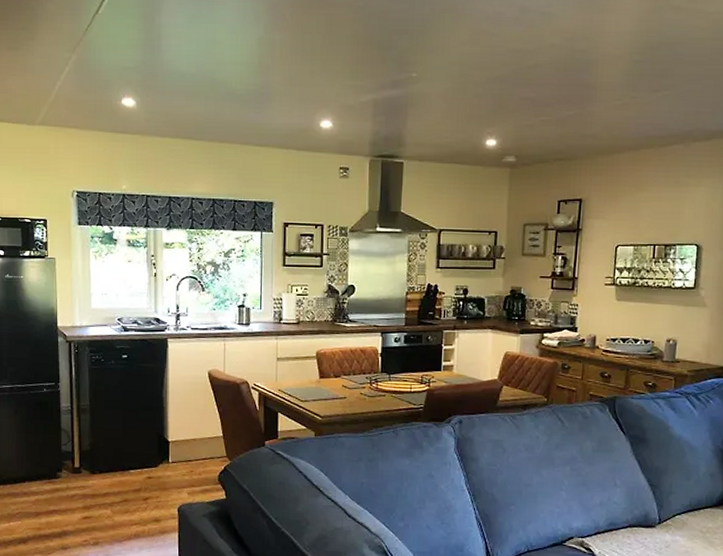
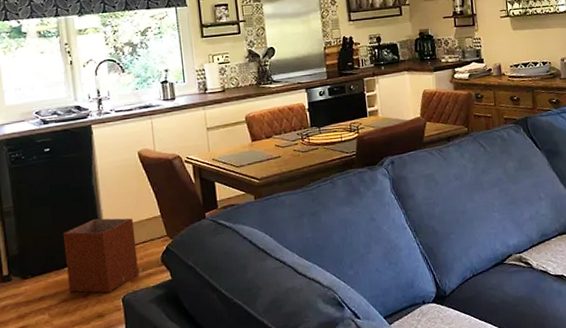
waste basket: none [131,429,200,501] -> present [63,218,143,293]

